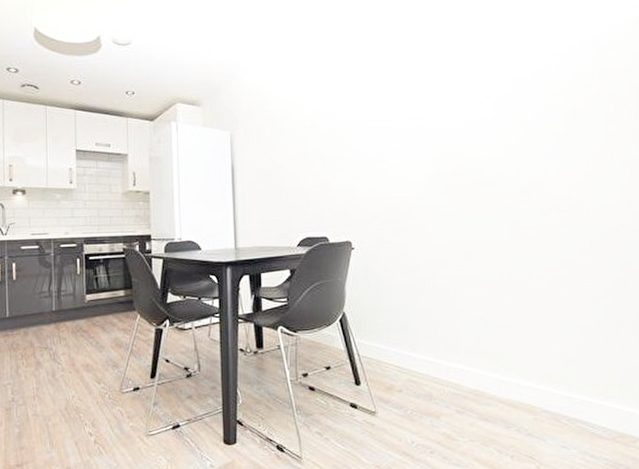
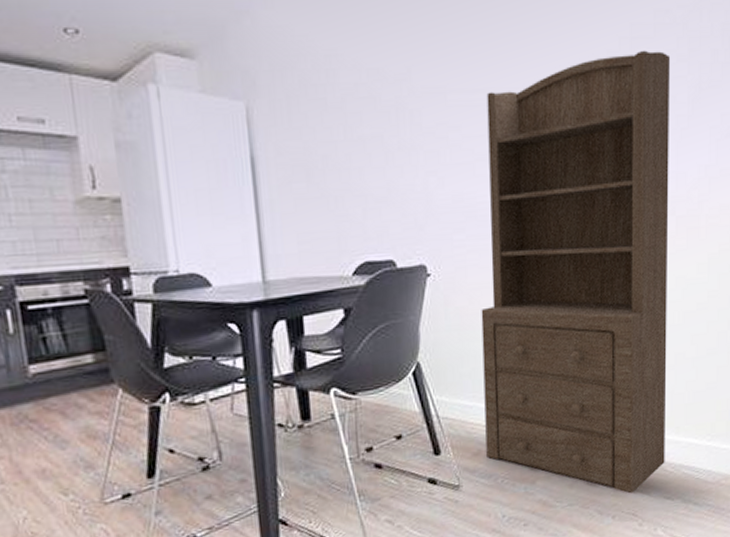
shelving unit: none [393,87,560,438] -> present [481,50,671,494]

